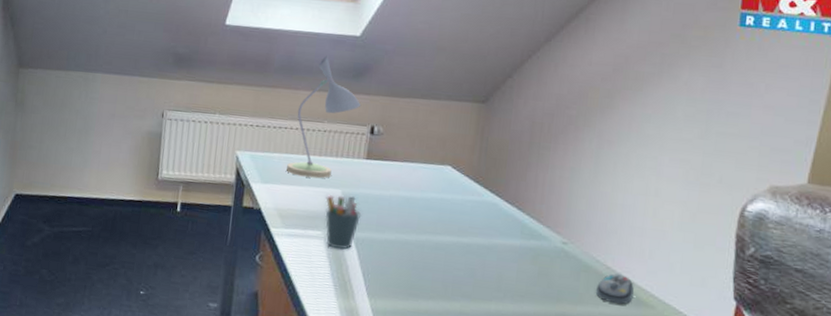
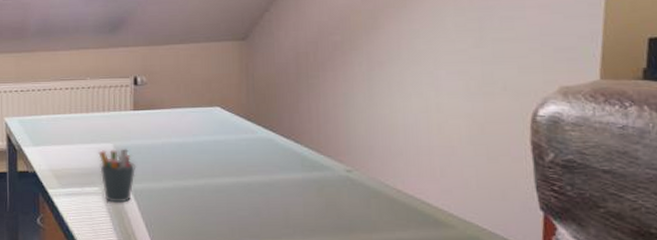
desk lamp: present [286,55,362,179] -> none [55,14,121,135]
computer mouse: present [595,273,635,305] -> none [389,196,431,228]

